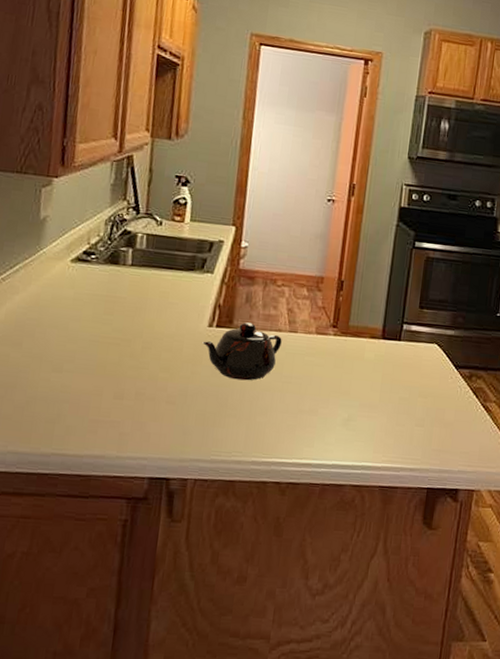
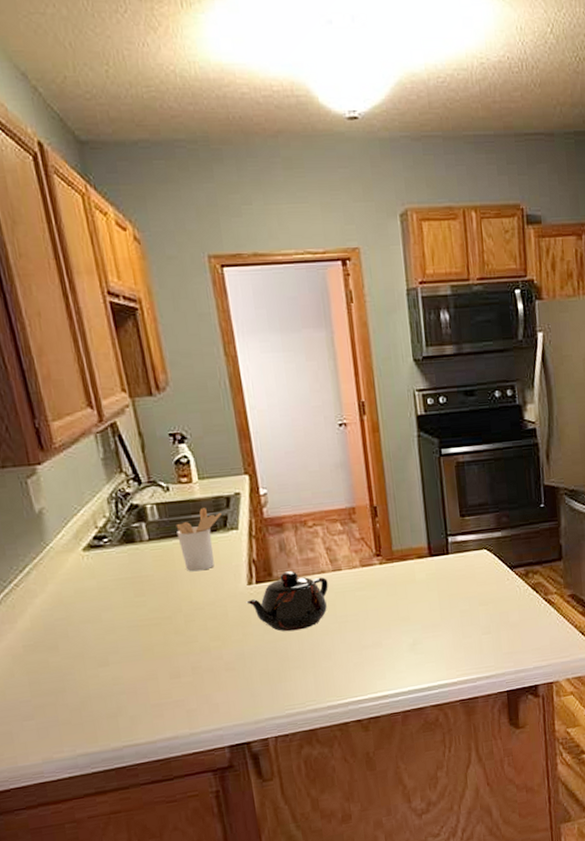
utensil holder: none [156,246,202,304] -> present [176,506,221,572]

